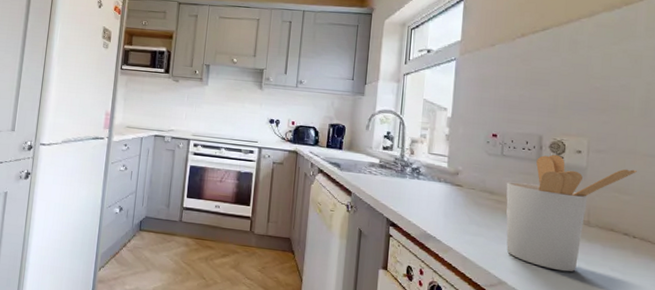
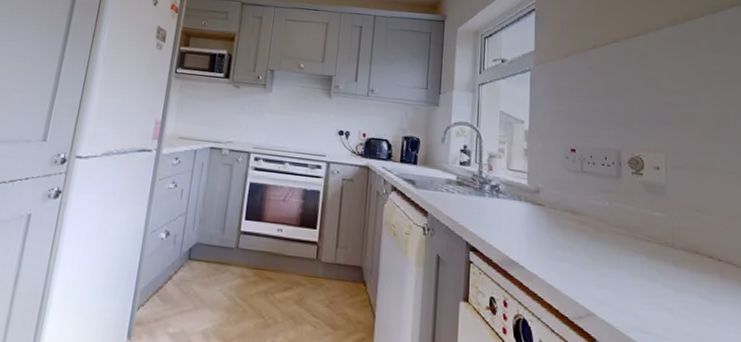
utensil holder: present [506,154,637,272] -> none [588,170,715,301]

